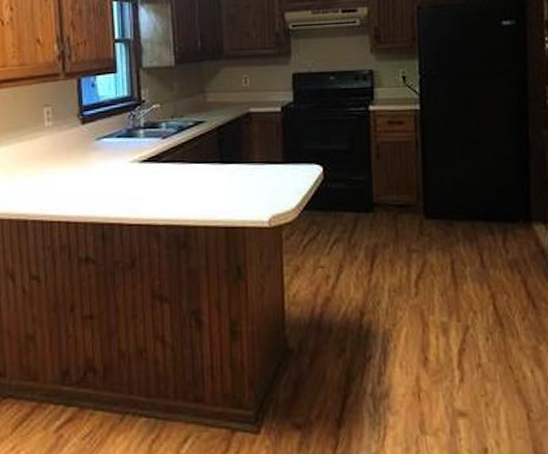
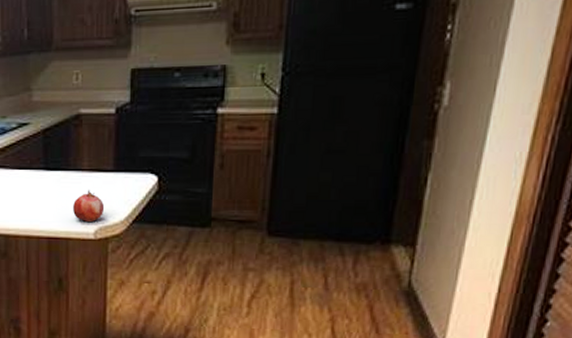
fruit: none [248,180,277,212] -> present [73,189,105,223]

